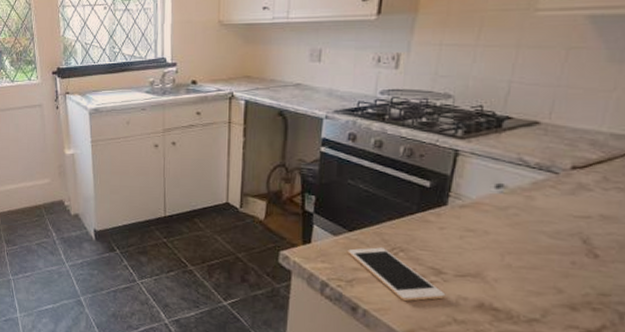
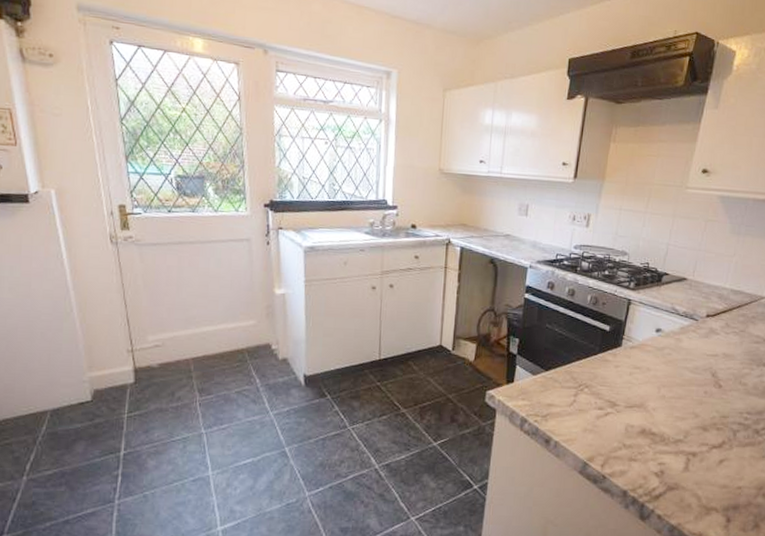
cell phone: present [348,247,446,301] -> none [544,384,618,431]

